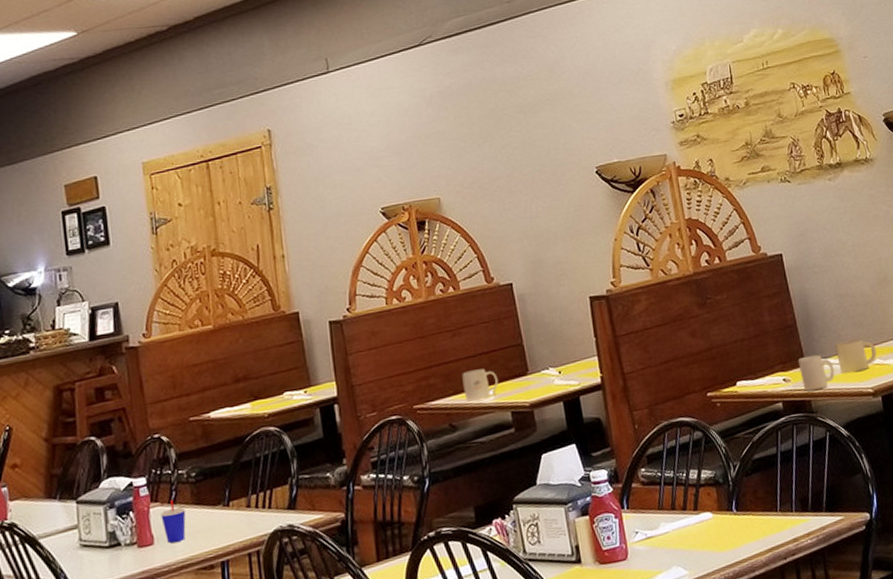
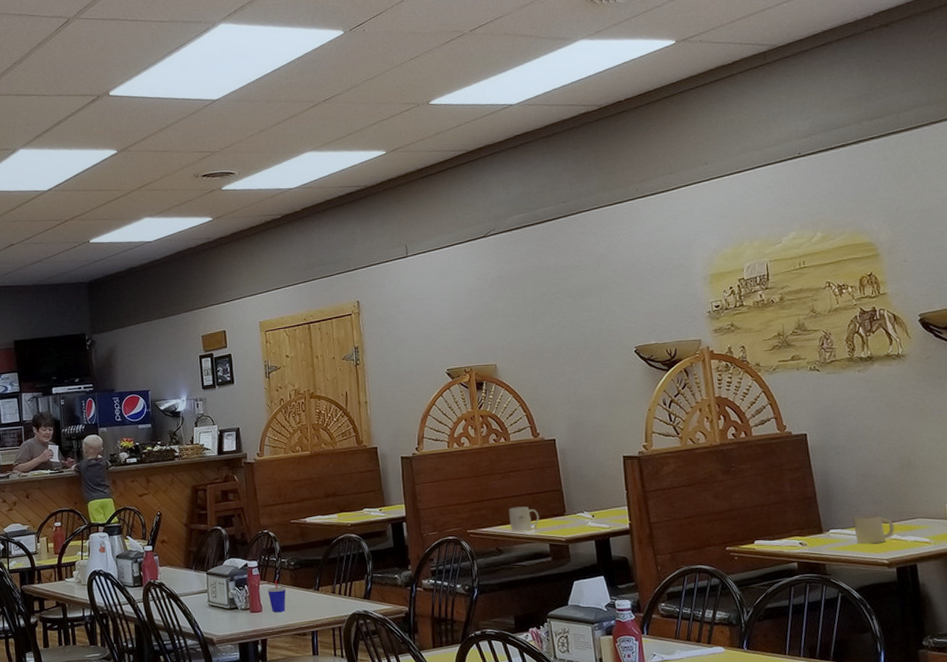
cup: present [797,354,835,391] -> none [815,525,851,555]

